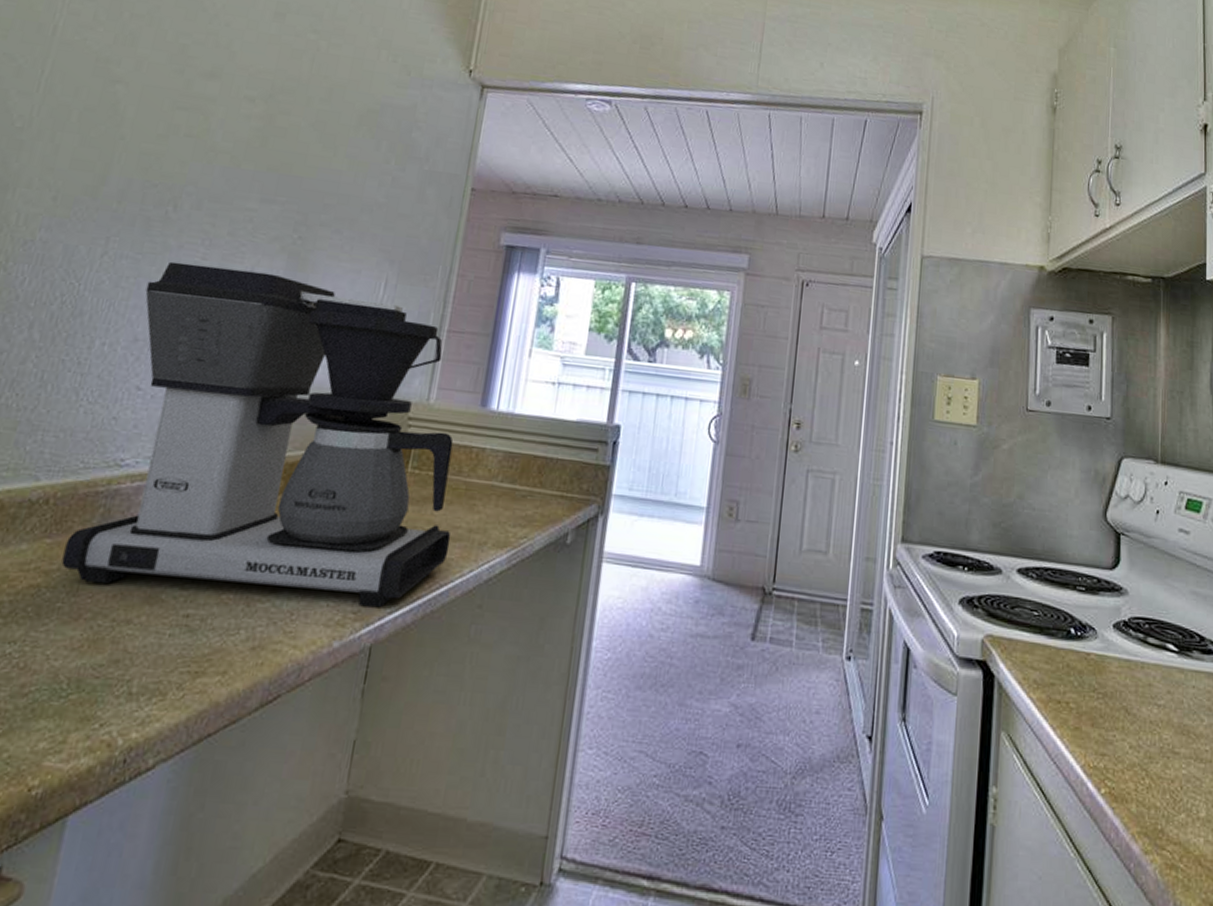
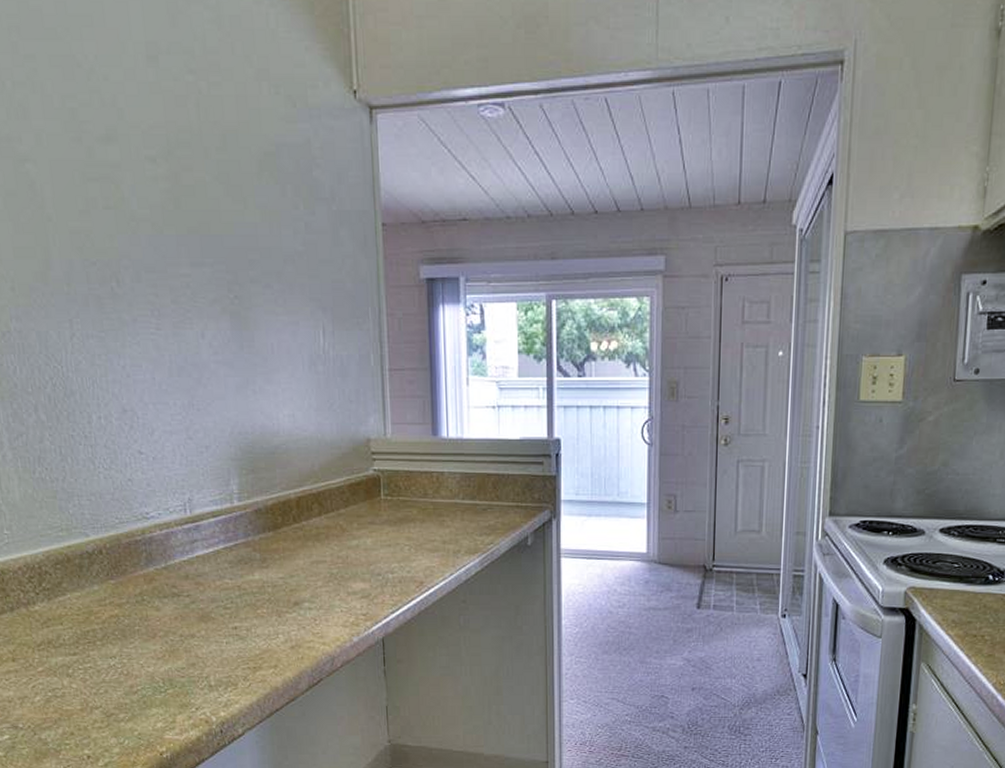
coffee maker: present [62,261,454,608] -> none [117,335,430,610]

